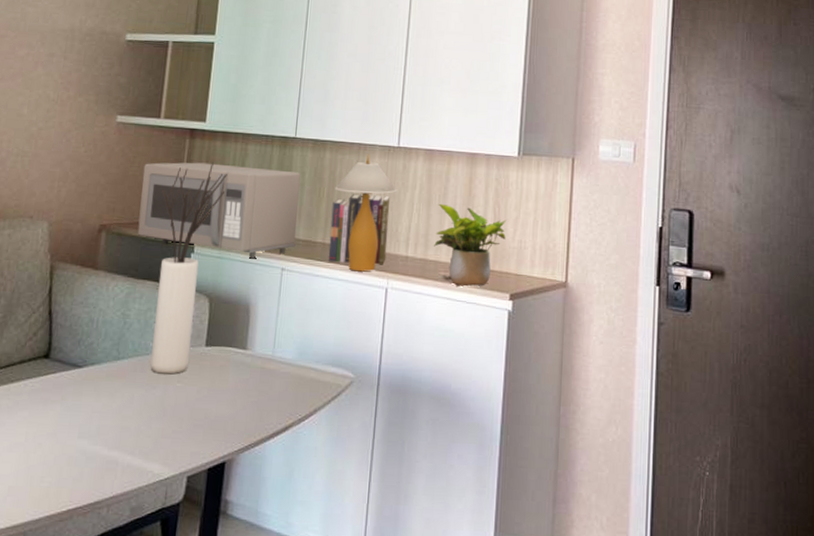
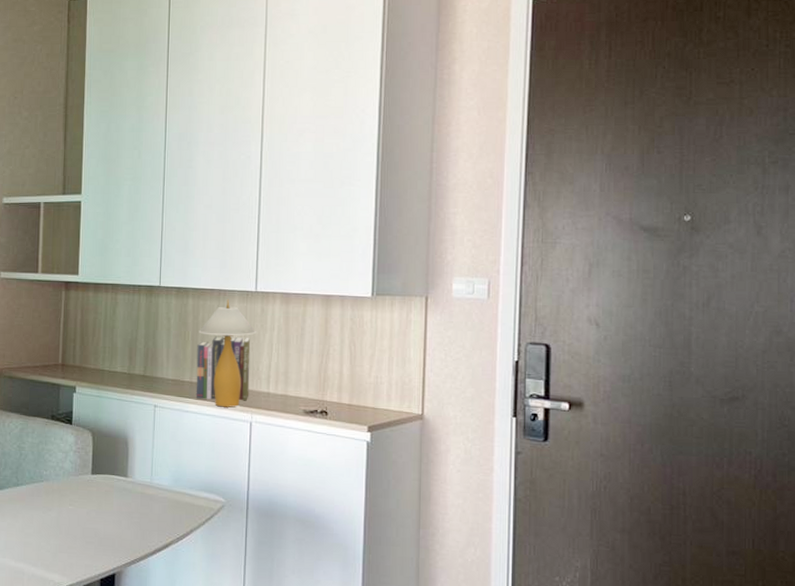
microwave: present [137,162,300,259] -> none [26,312,167,397]
vase: present [150,162,227,374] -> none [44,311,101,499]
potted plant: present [433,203,507,287] -> none [293,343,363,420]

